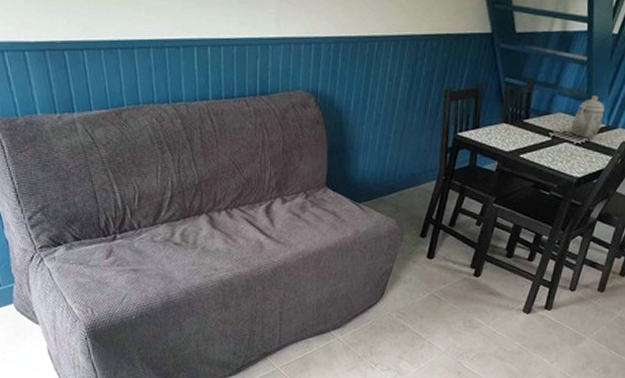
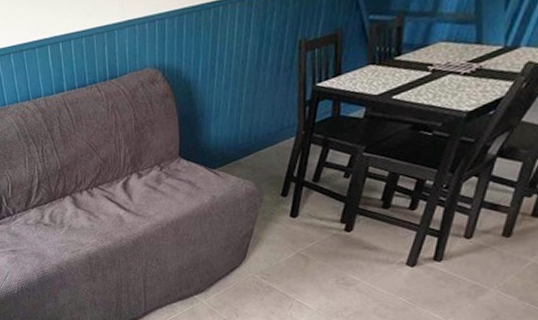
teapot: present [570,96,606,138] -> none [455,15,502,66]

